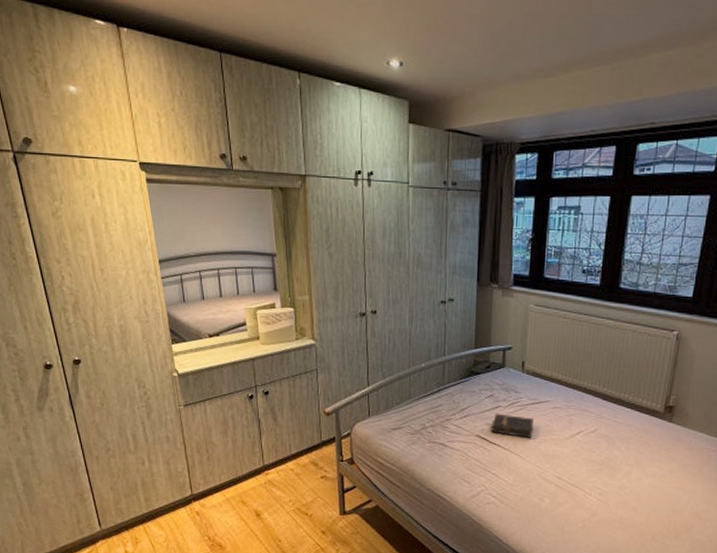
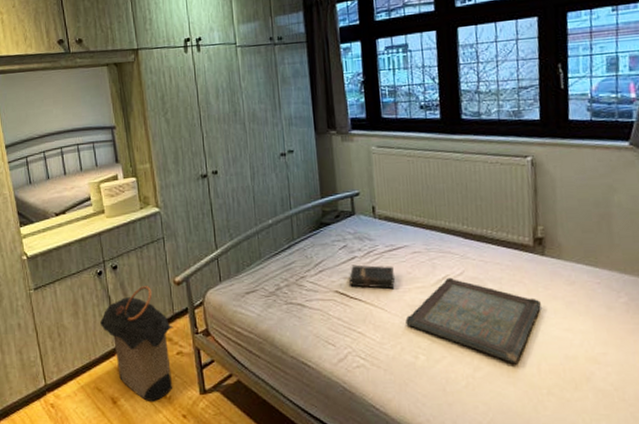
laundry hamper: none [249,413,320,518] -> present [100,286,174,402]
serving tray: none [537,433,660,512] -> present [405,277,541,363]

